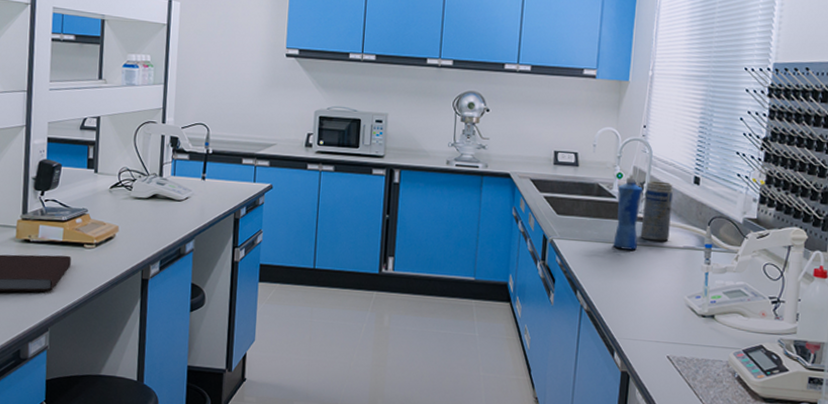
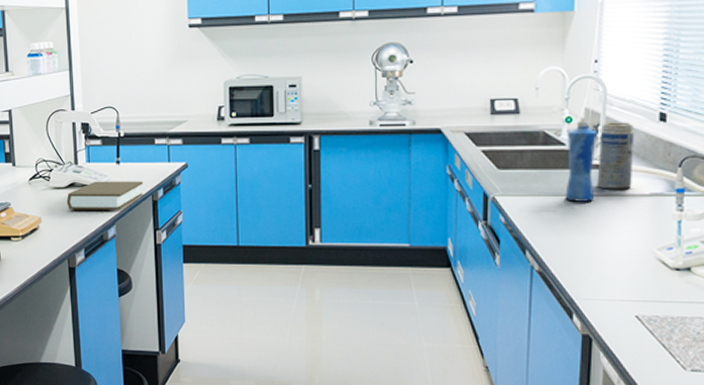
book: none [146,194,227,225] -> present [66,181,144,210]

